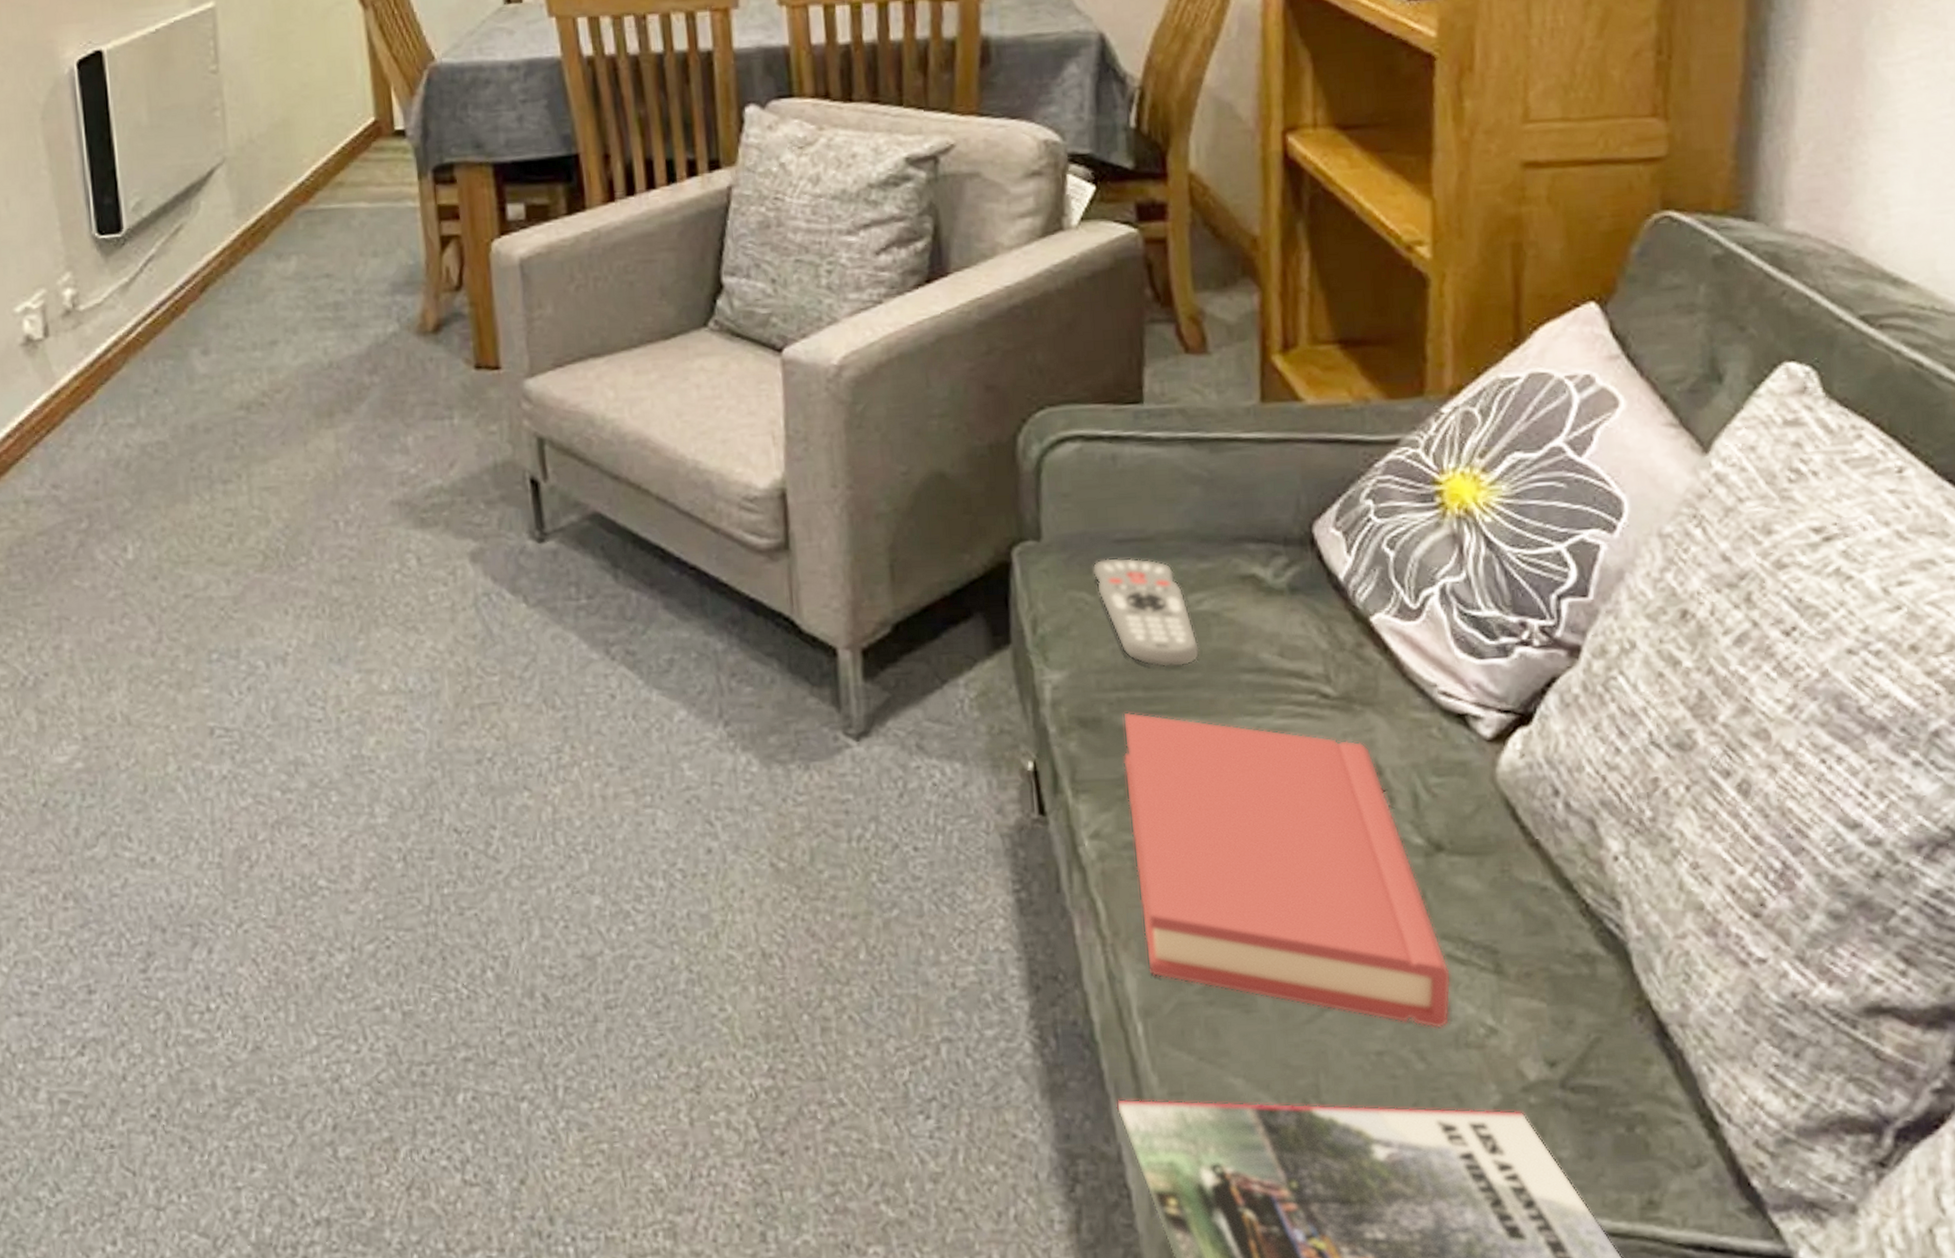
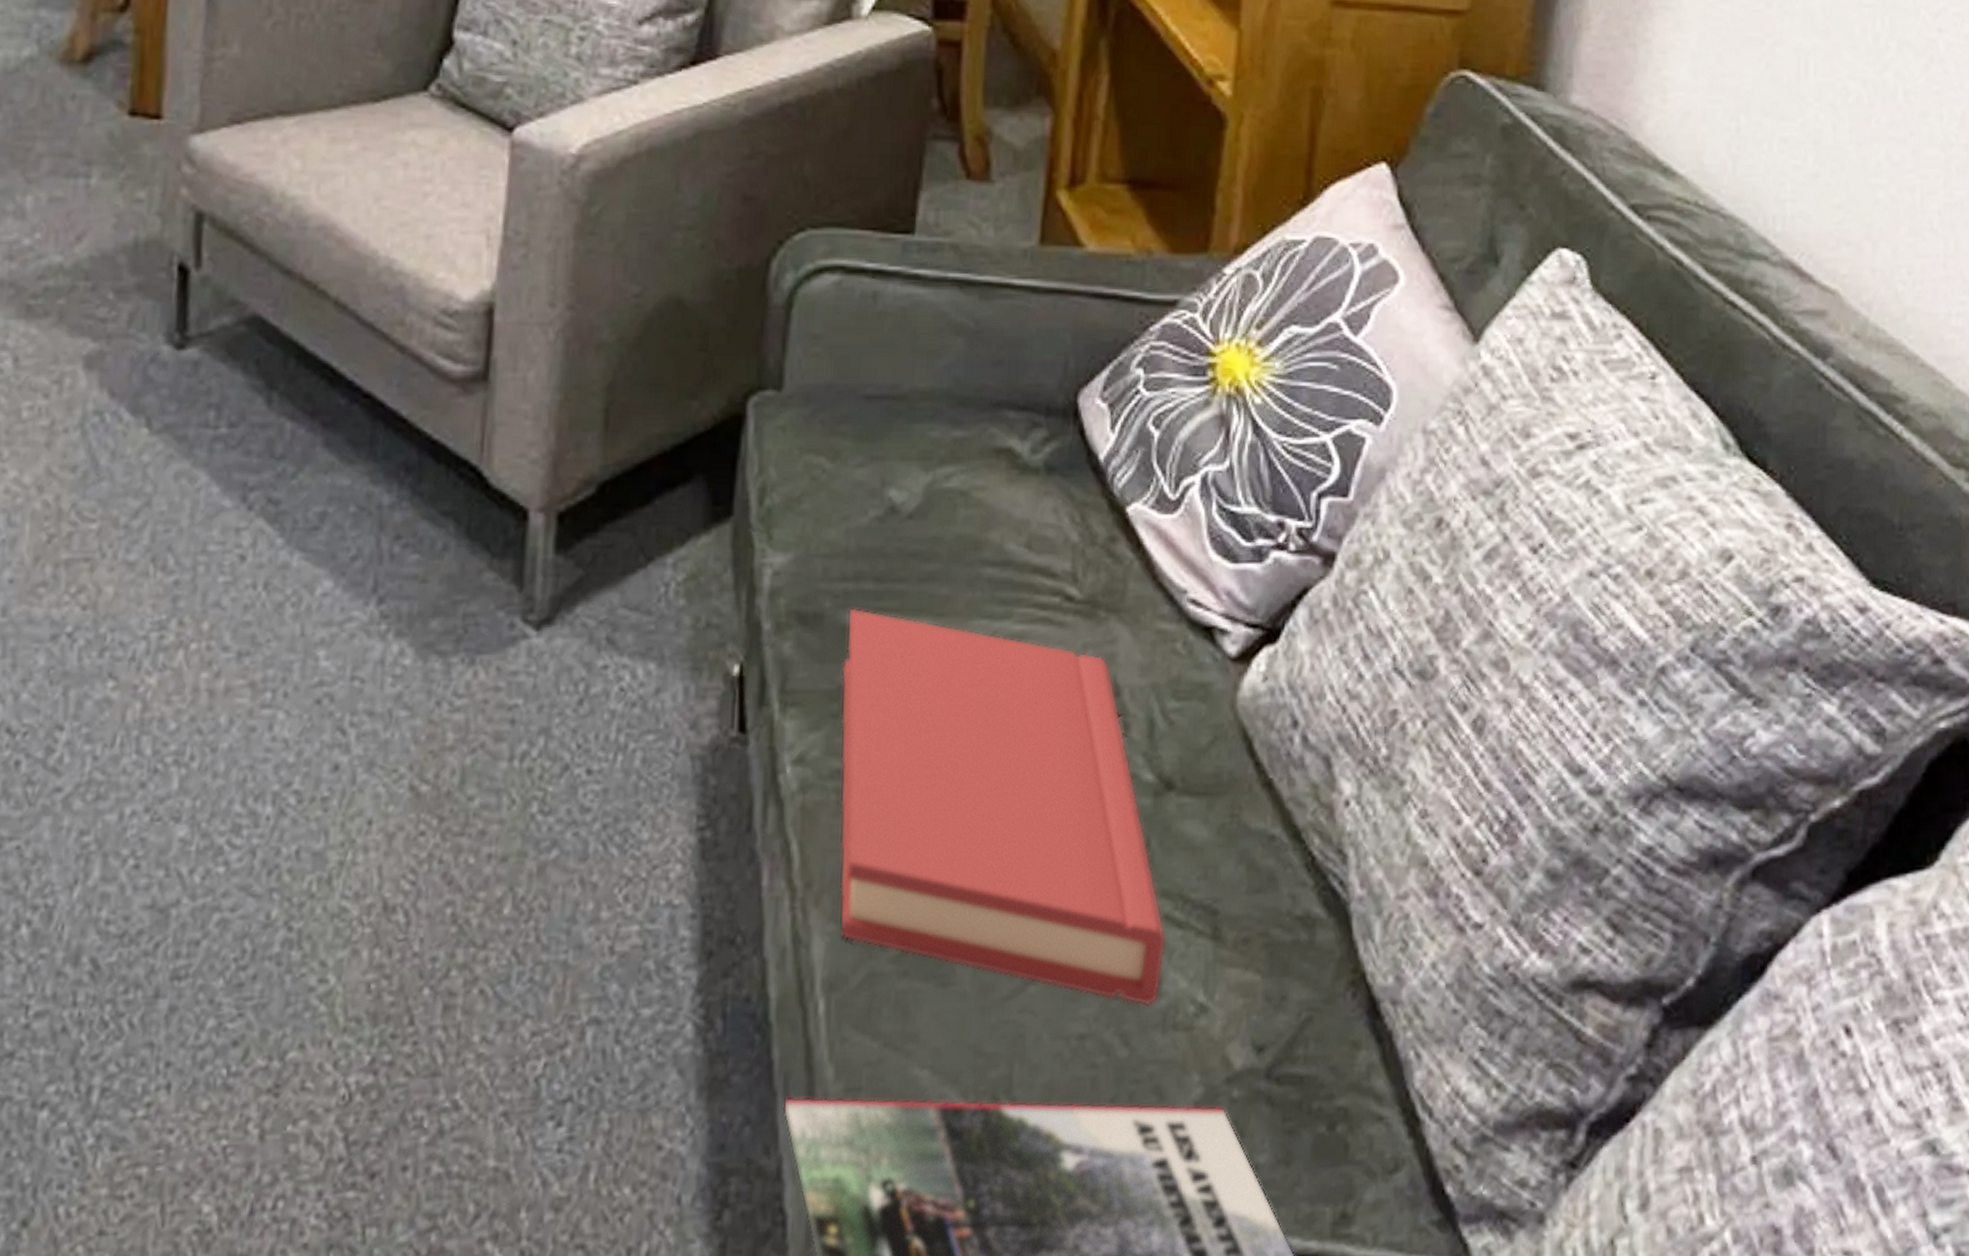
remote control: present [1092,557,1200,668] -> none [835,418,942,555]

